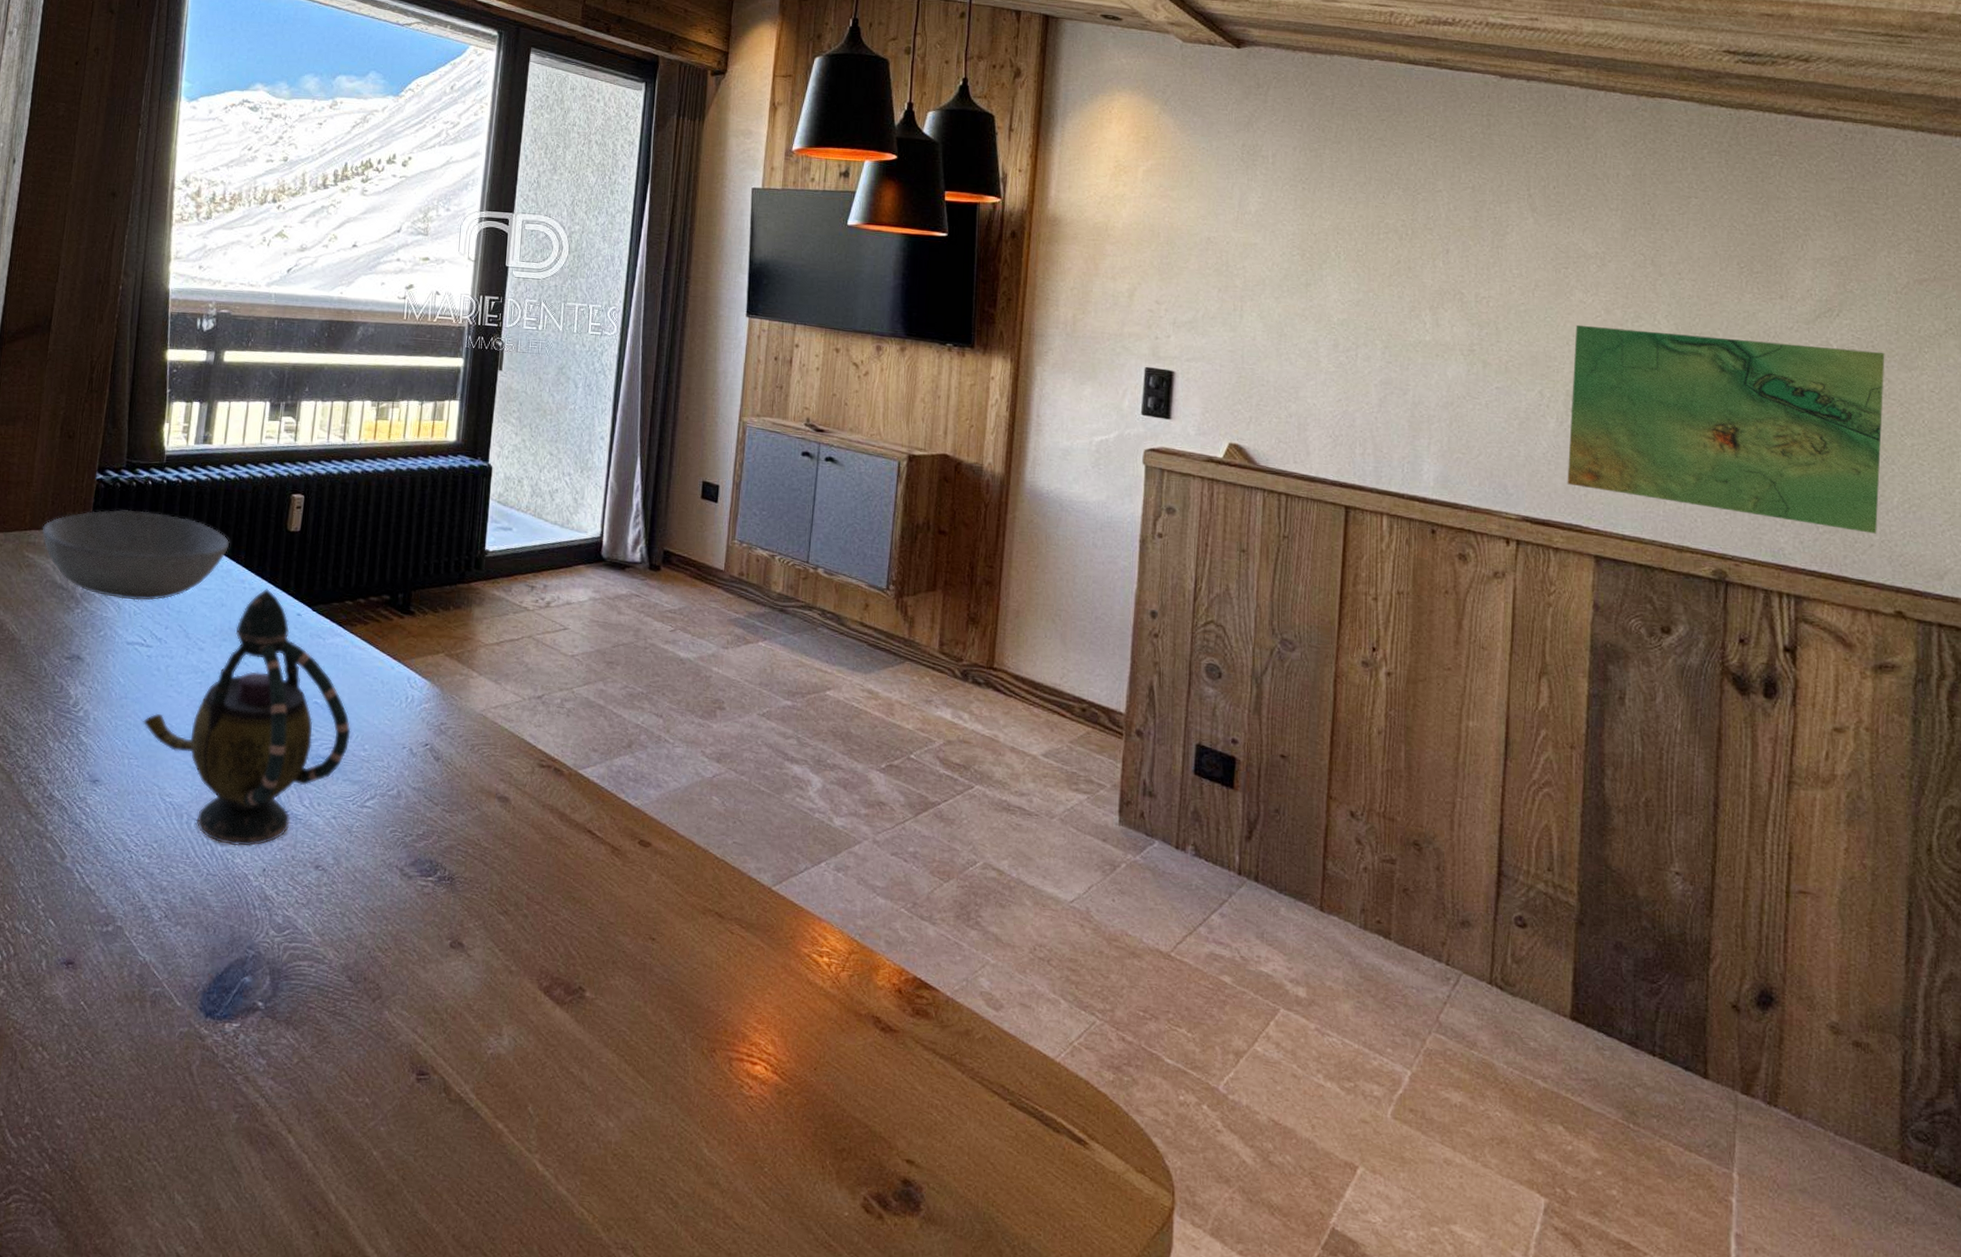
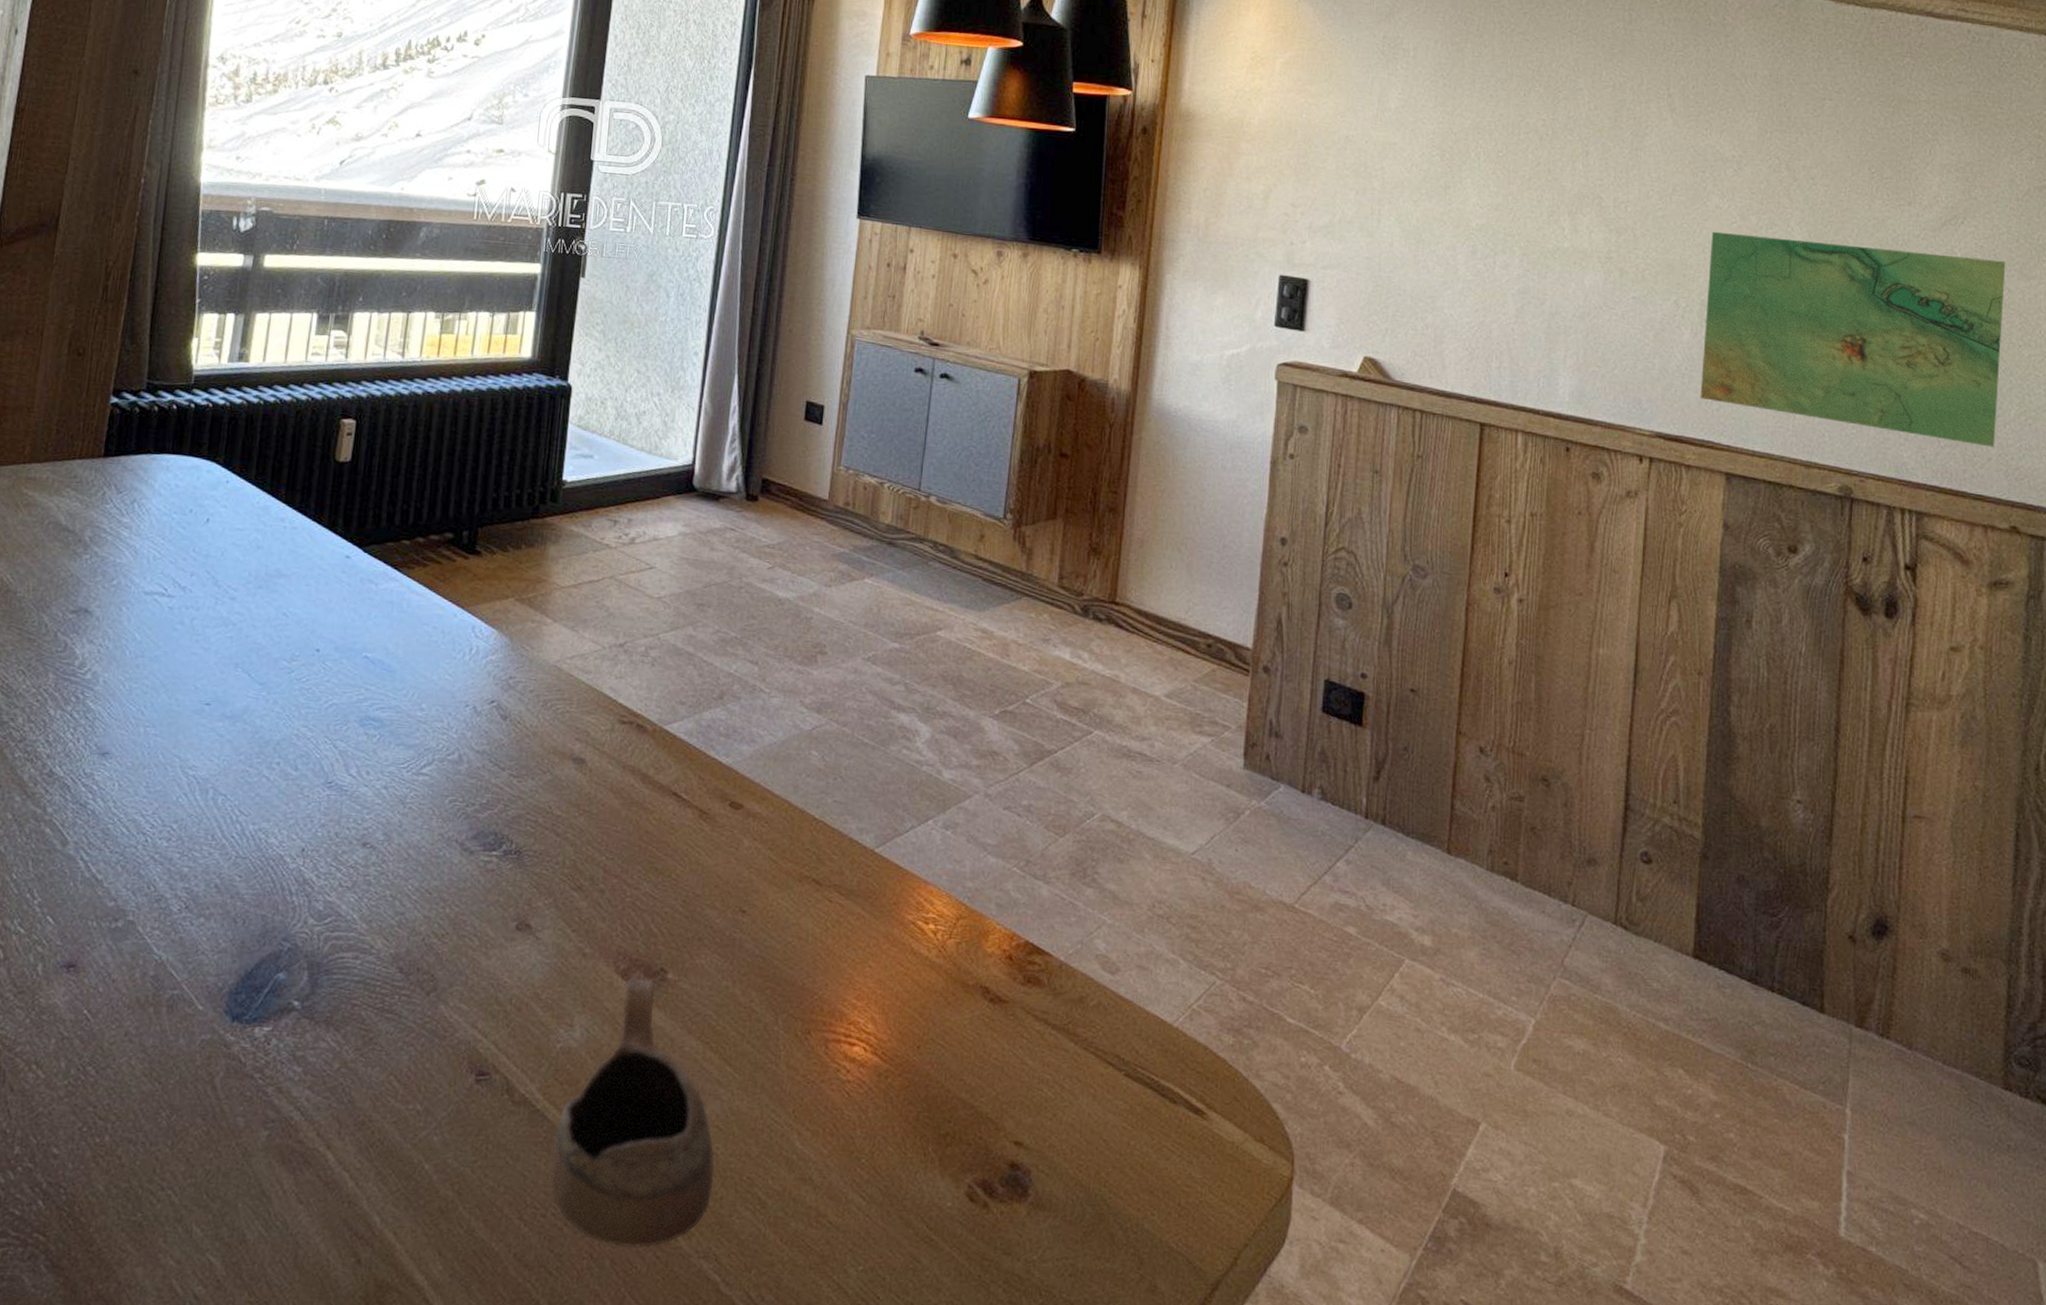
bowl: present [41,509,230,601] -> none [43,438,269,544]
teapot: present [143,589,351,847] -> none [162,528,406,824]
cup: none [483,994,631,1237] -> present [550,978,715,1249]

